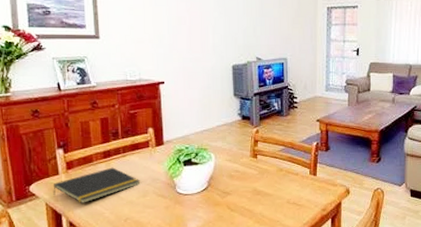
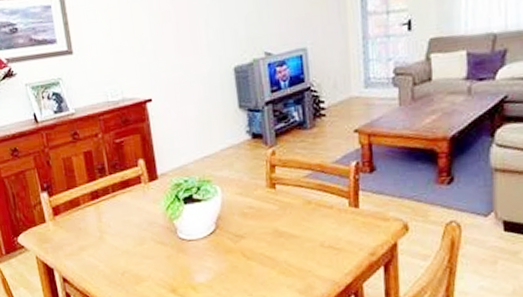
notepad: present [53,167,141,203] -> none [41,210,135,255]

